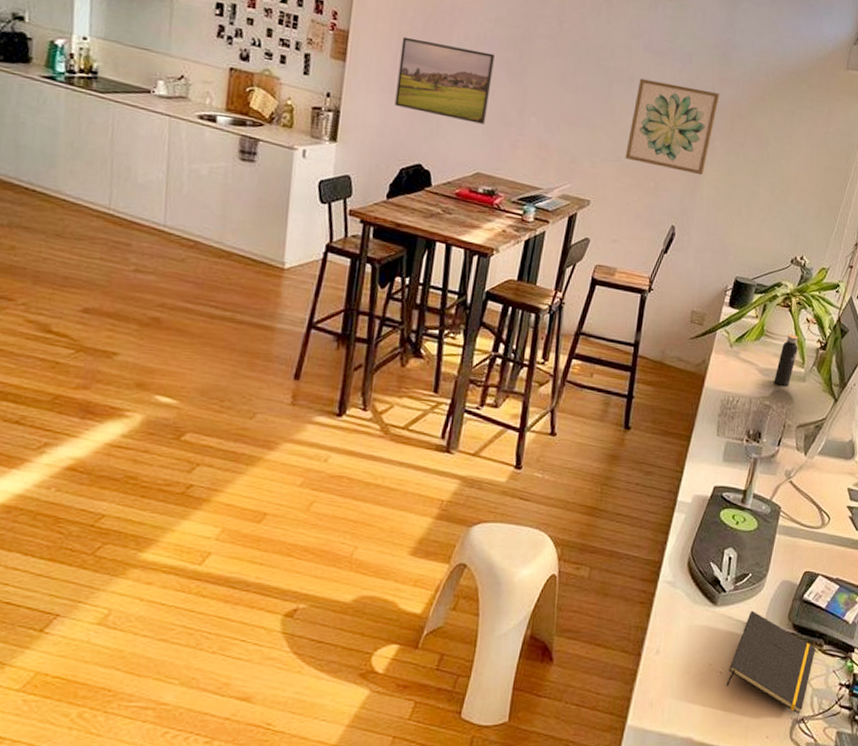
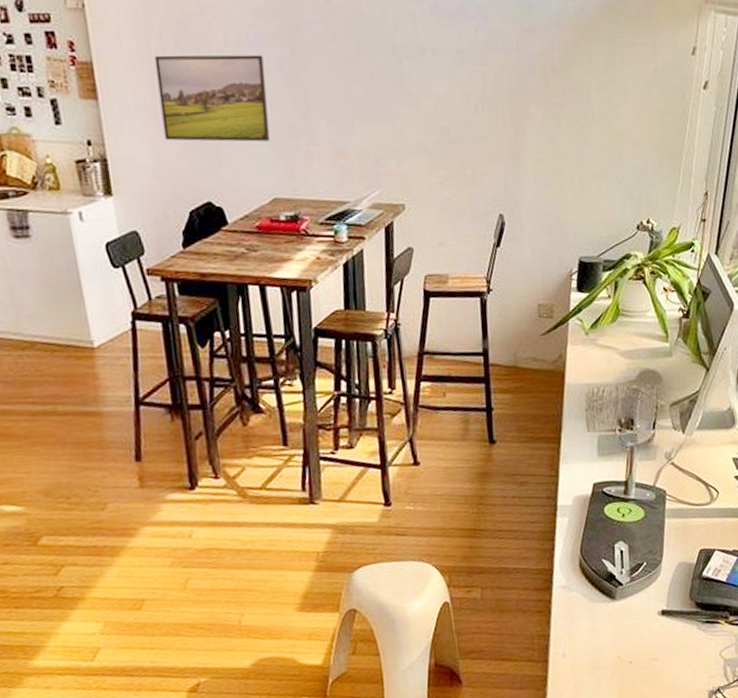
wall art: present [625,78,720,176] -> none [432,47,527,150]
notepad: present [726,610,816,714] -> none [637,597,722,686]
water bottle: present [774,332,799,386] -> none [638,305,659,366]

